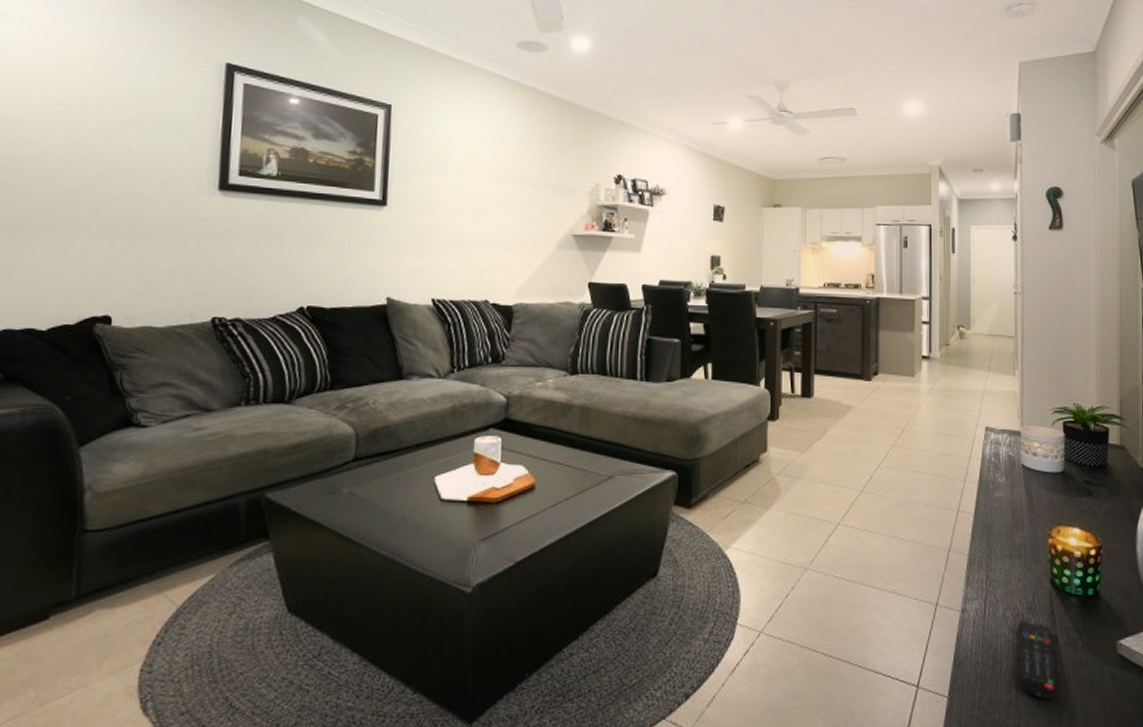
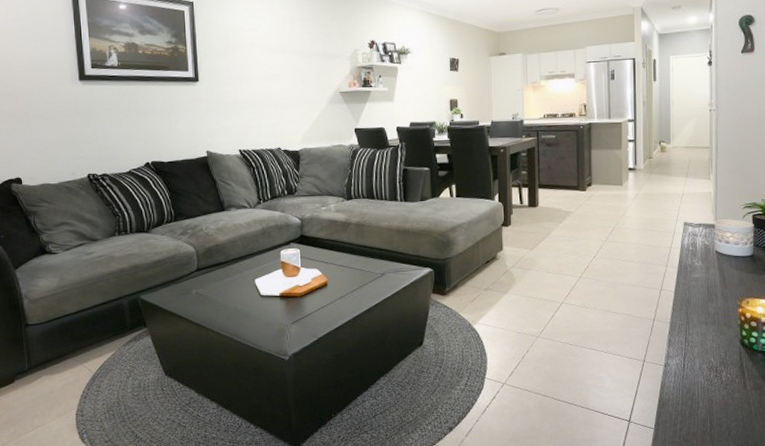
remote control: present [1018,620,1058,699] -> none [712,372,746,430]

